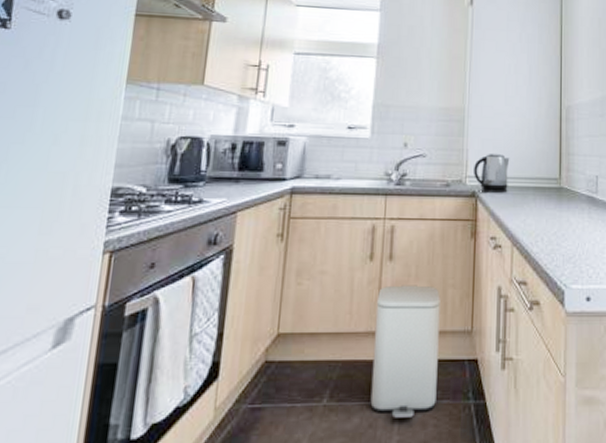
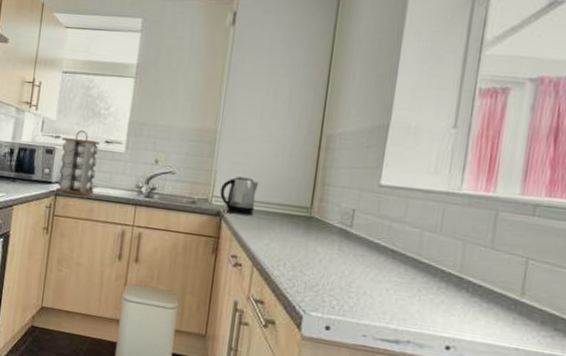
spice rack: none [291,116,341,191] -> present [56,129,100,197]

